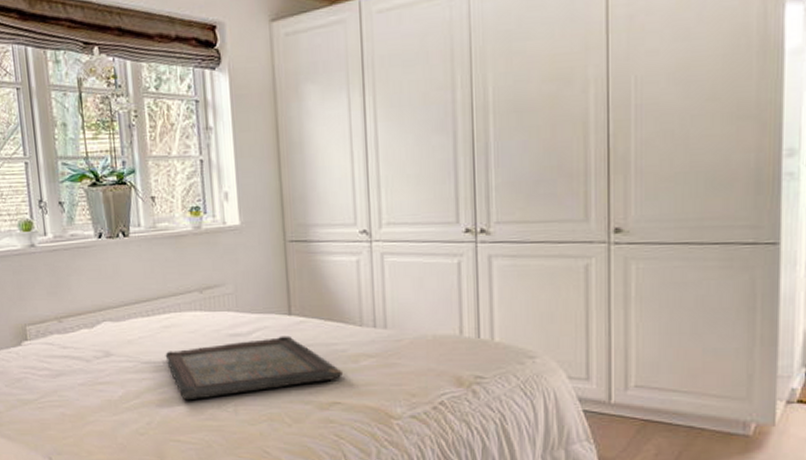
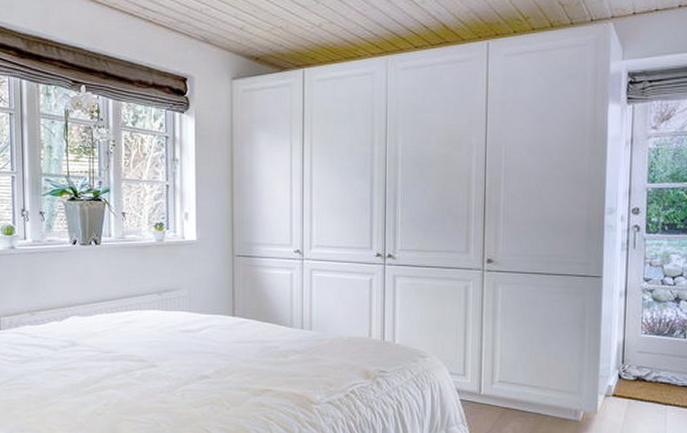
serving tray: present [165,336,342,401] -> none [125,333,274,386]

